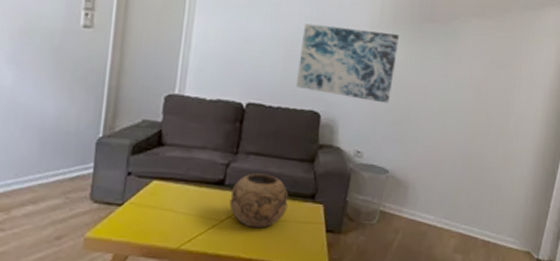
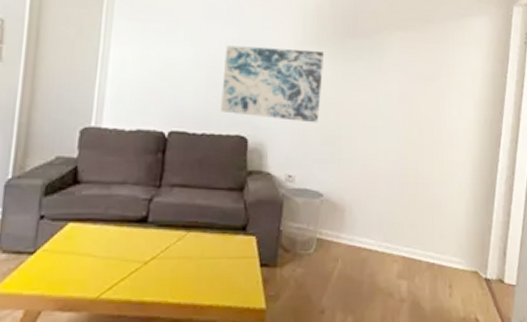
decorative bowl: present [229,173,289,229] -> none [153,207,218,268]

